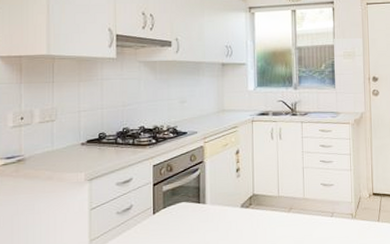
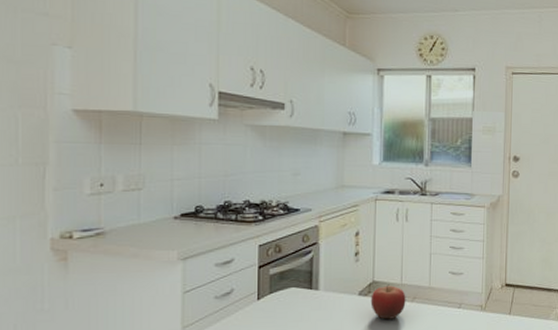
fruit: none [252,197,283,229] -> present [370,284,406,319]

